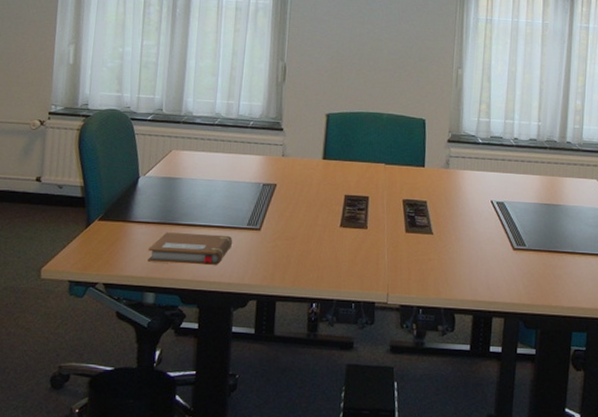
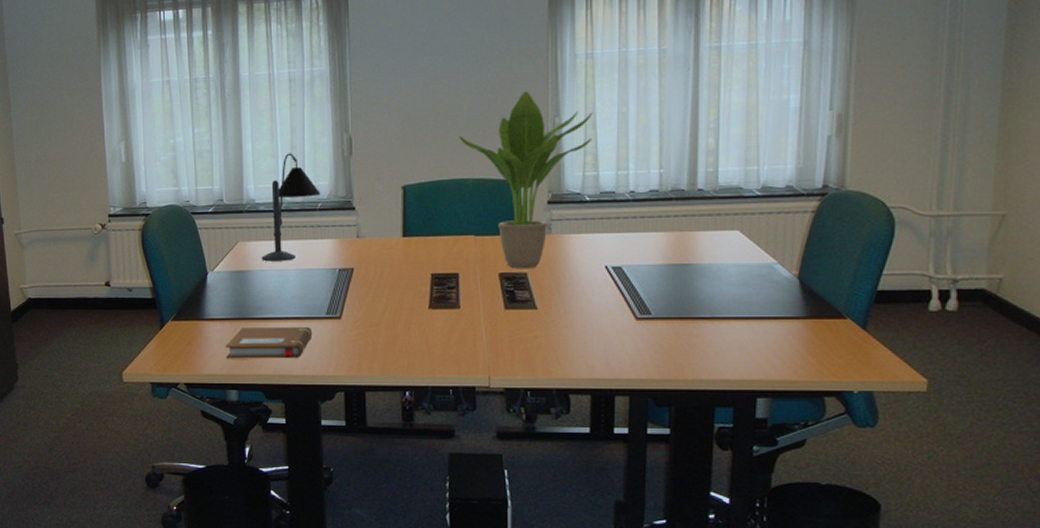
desk lamp: none [192,73,254,173] -> present [261,153,321,262]
potted plant: none [379,44,489,197] -> present [459,91,593,268]

